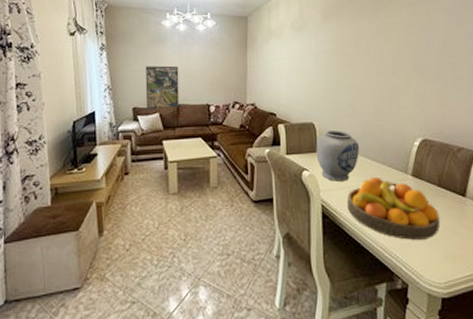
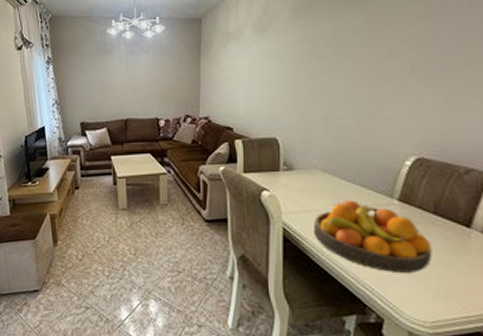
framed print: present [145,65,179,111] -> none [92,78,127,126]
vase: present [316,129,360,181] -> none [278,146,333,204]

